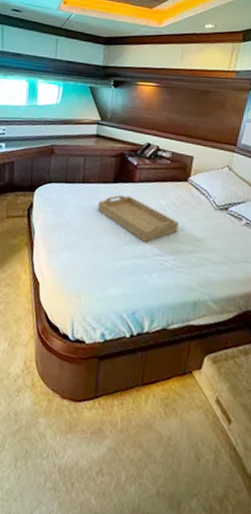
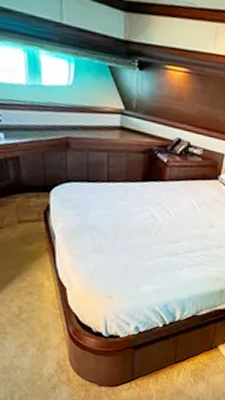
serving tray: present [97,195,179,243] -> none [125,194,209,241]

